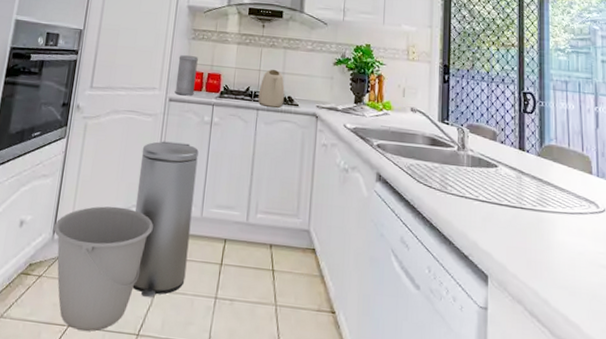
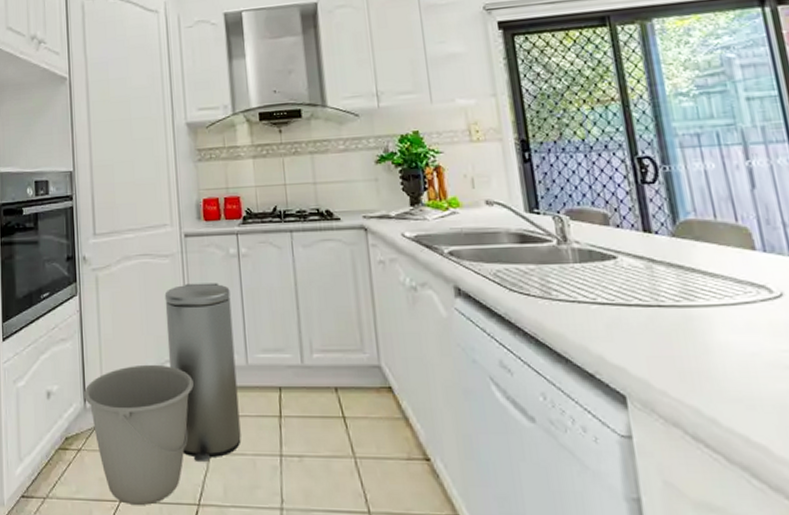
canister: present [175,55,198,96] -> none [186,180,212,228]
kettle: present [258,69,285,108] -> none [288,180,322,226]

